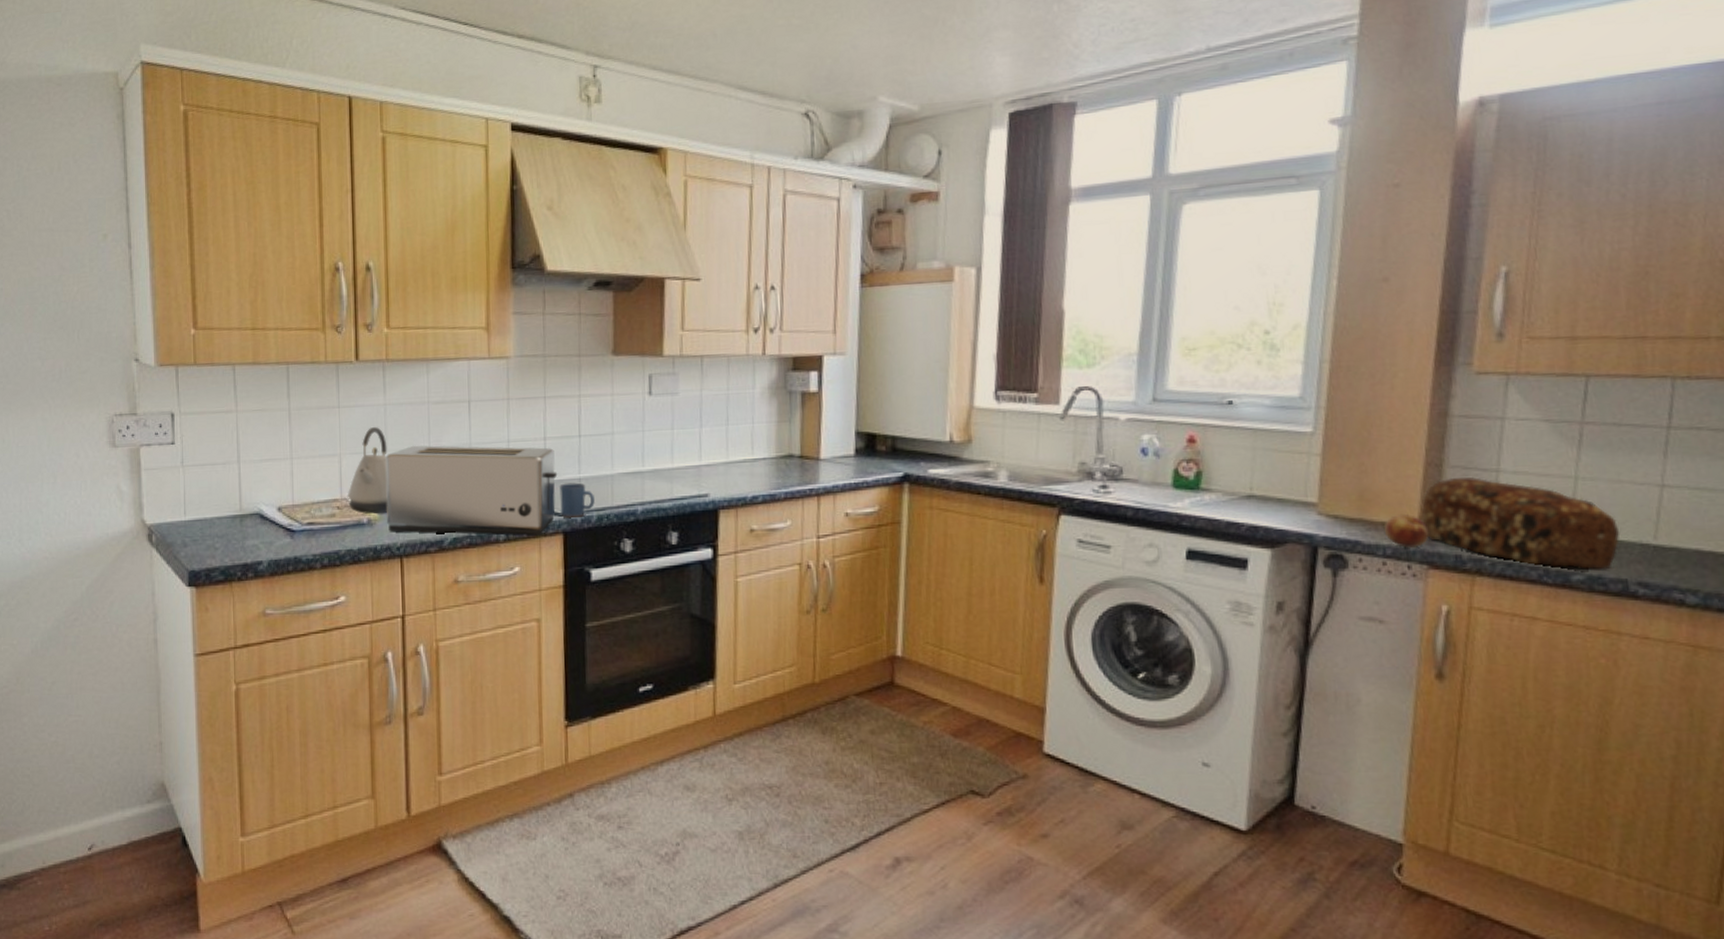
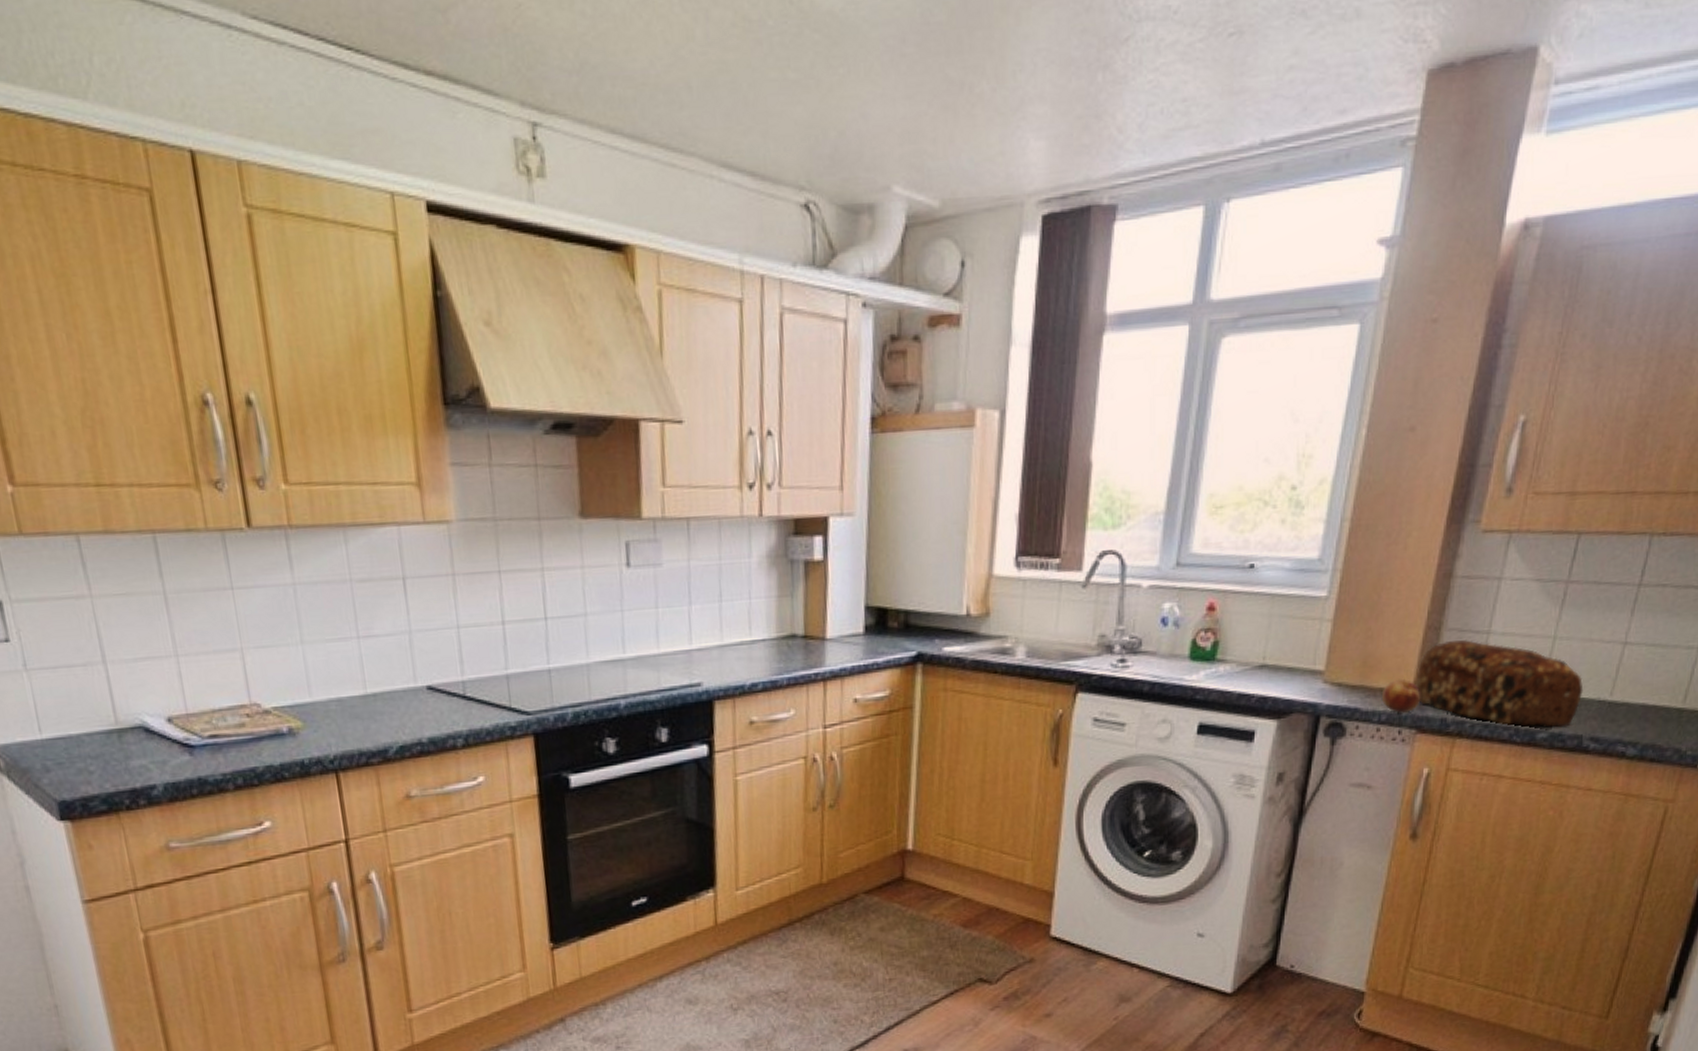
kettle: present [347,426,388,514] -> none [257,612,313,722]
toaster: present [385,445,558,537] -> none [302,633,523,743]
mug: present [559,482,595,519] -> none [525,674,569,718]

